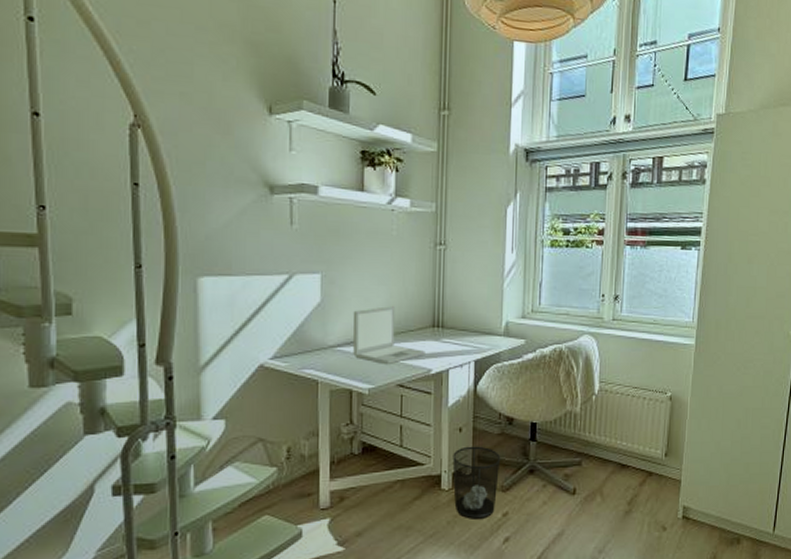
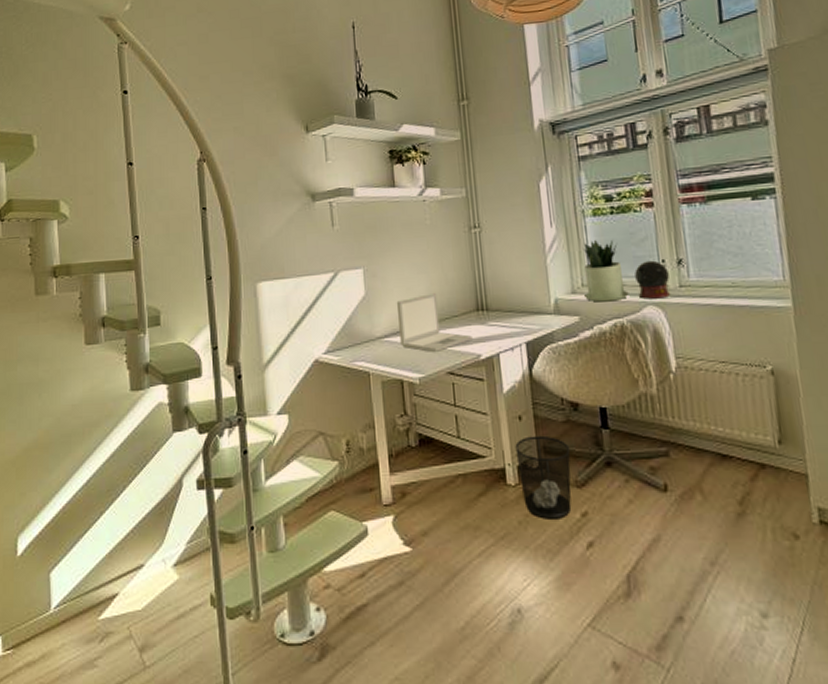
planter: none [533,269,571,328] -> present [583,239,629,302]
snow globe: none [578,294,606,329] -> present [635,260,671,299]

